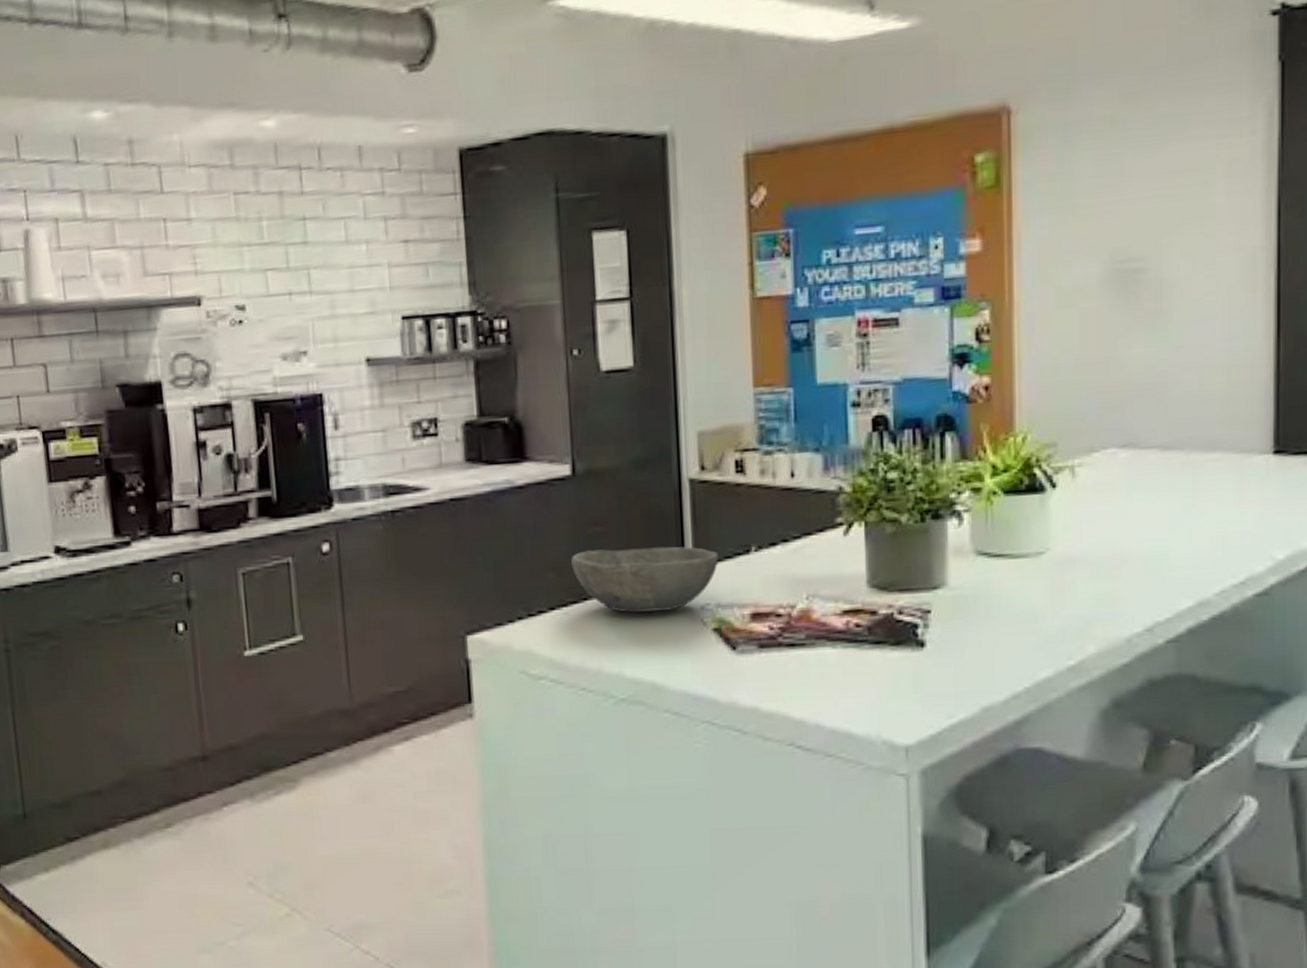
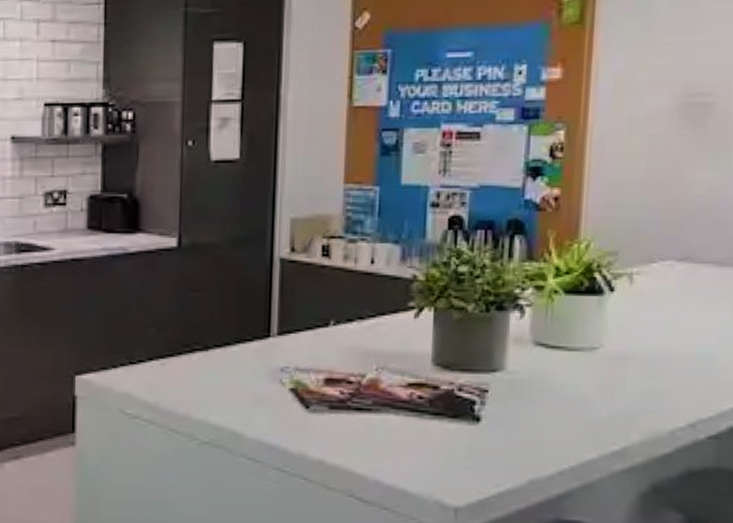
bowl: present [570,546,719,613] -> none [170,312,301,370]

